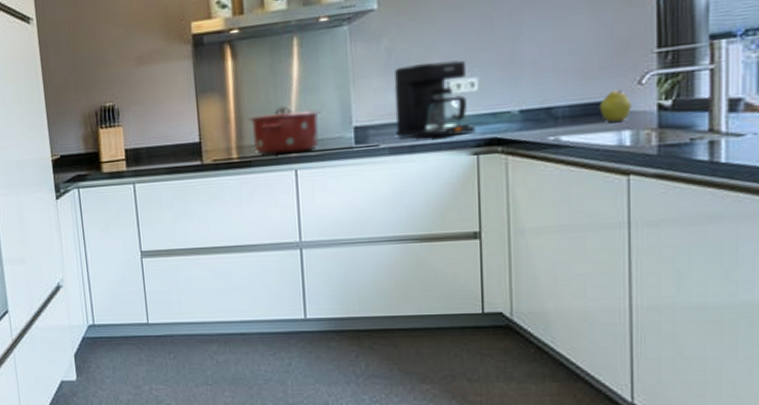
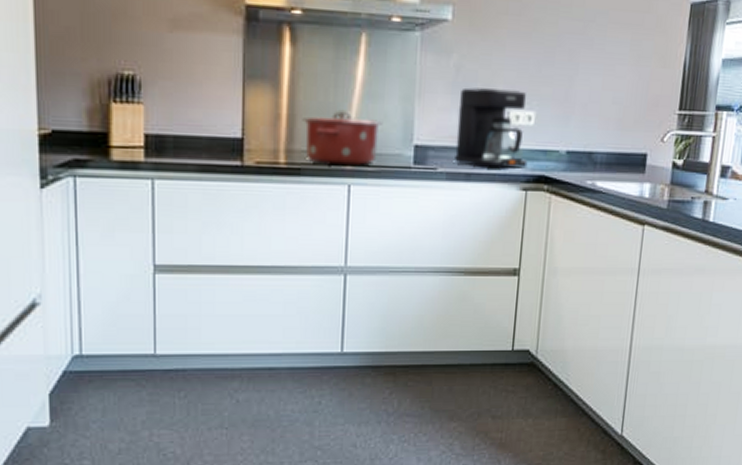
fruit: present [599,89,632,123] -> none [629,143,654,175]

